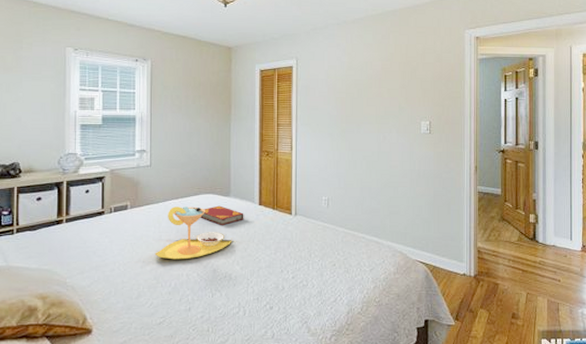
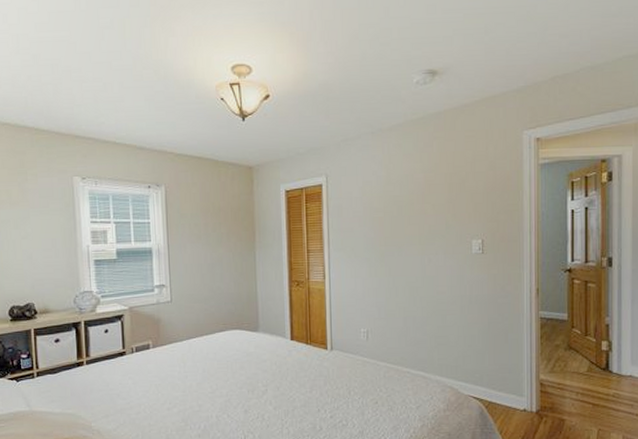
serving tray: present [154,207,232,260] -> none [181,344,263,401]
hardback book: present [200,205,244,225] -> none [228,342,275,363]

